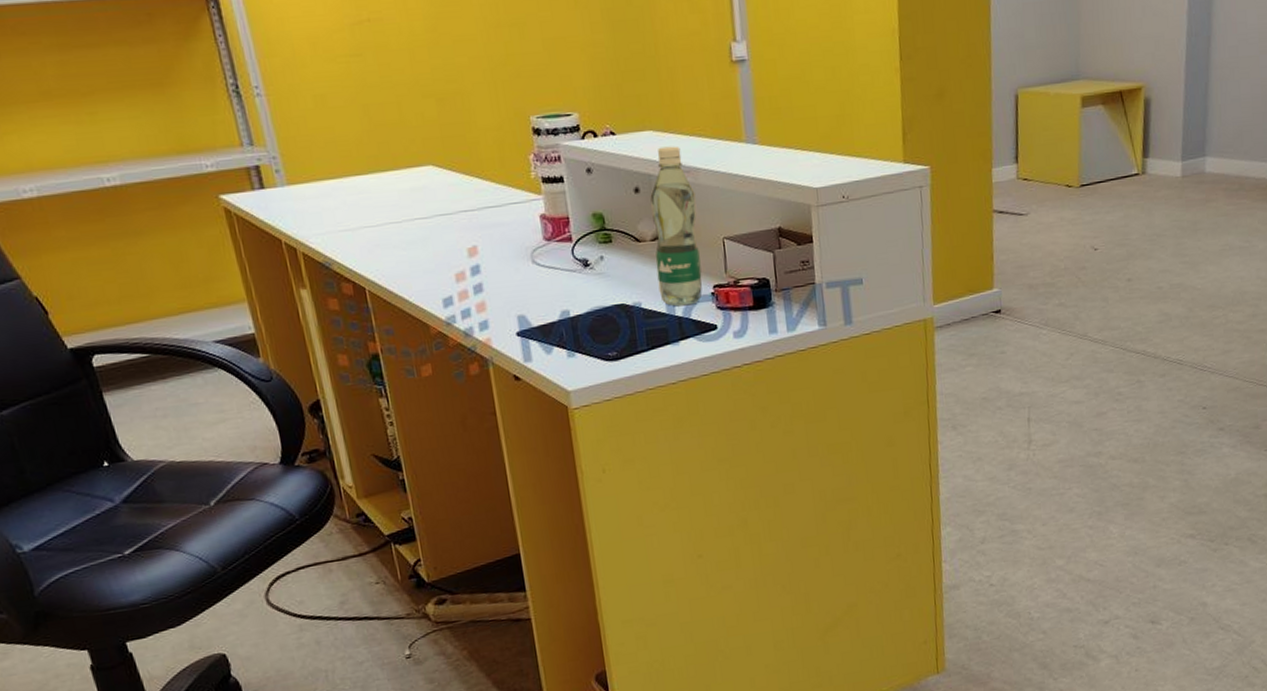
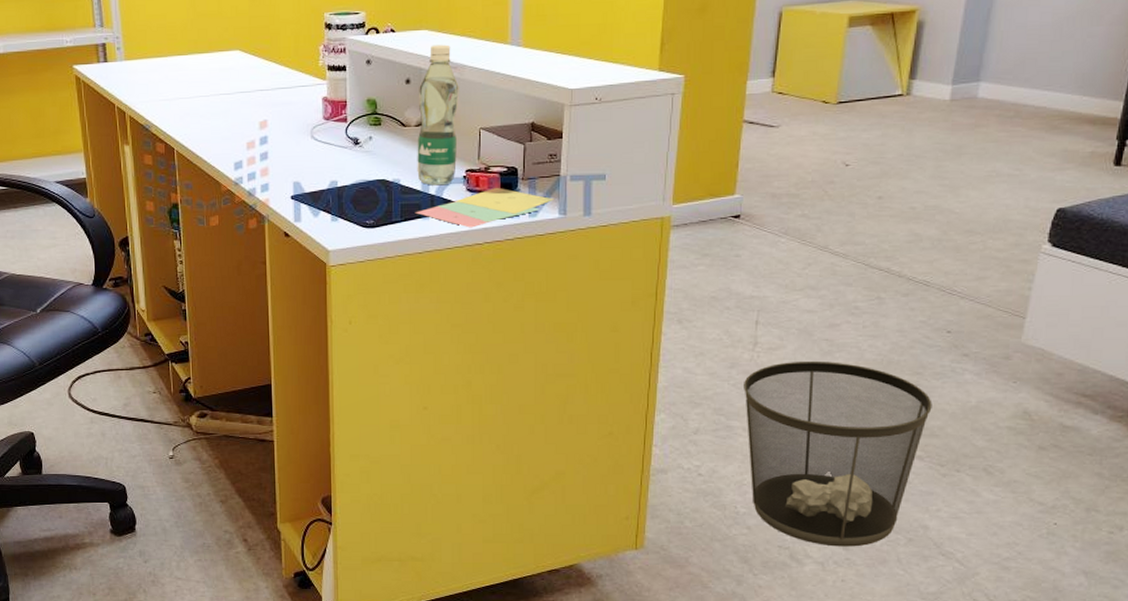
sticky notes: none [662,301,813,351] -> present [415,187,555,228]
waste bin: none [1023,451,1198,638] -> present [744,360,932,547]

